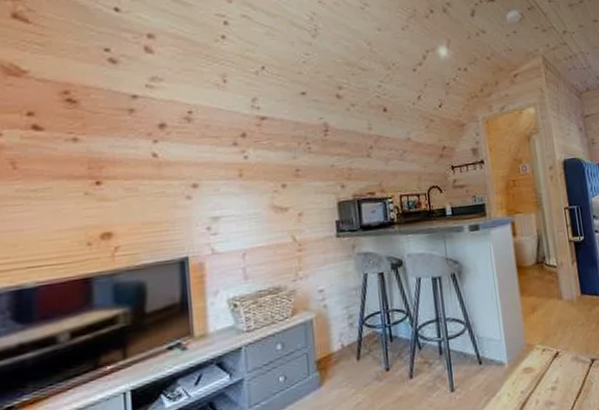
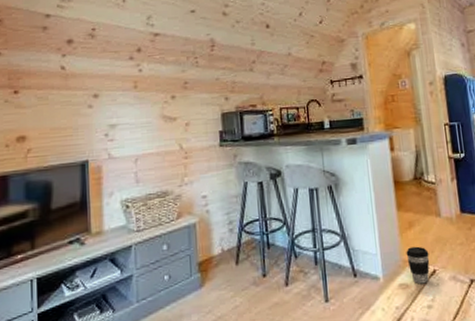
coffee cup: none [530,329,553,367] -> present [406,246,430,284]

